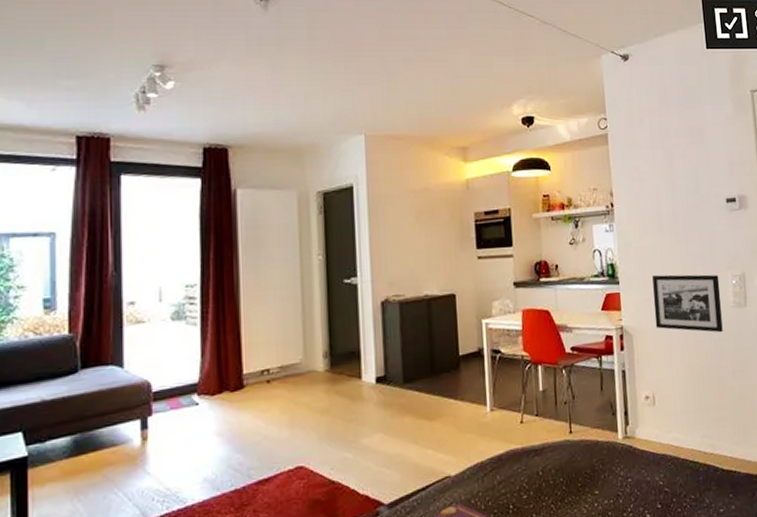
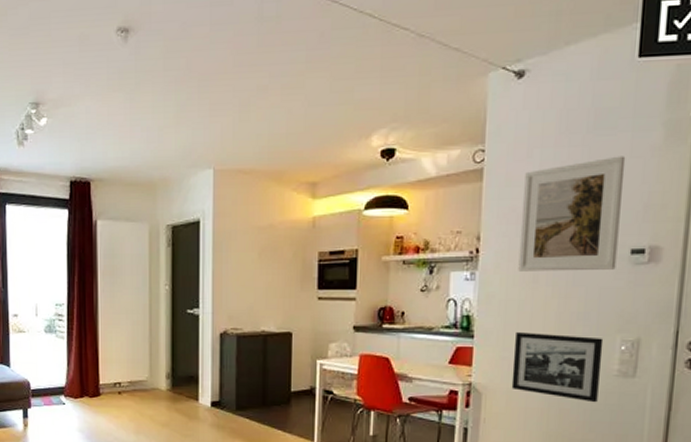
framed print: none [640,124,718,222] -> present [518,156,626,272]

